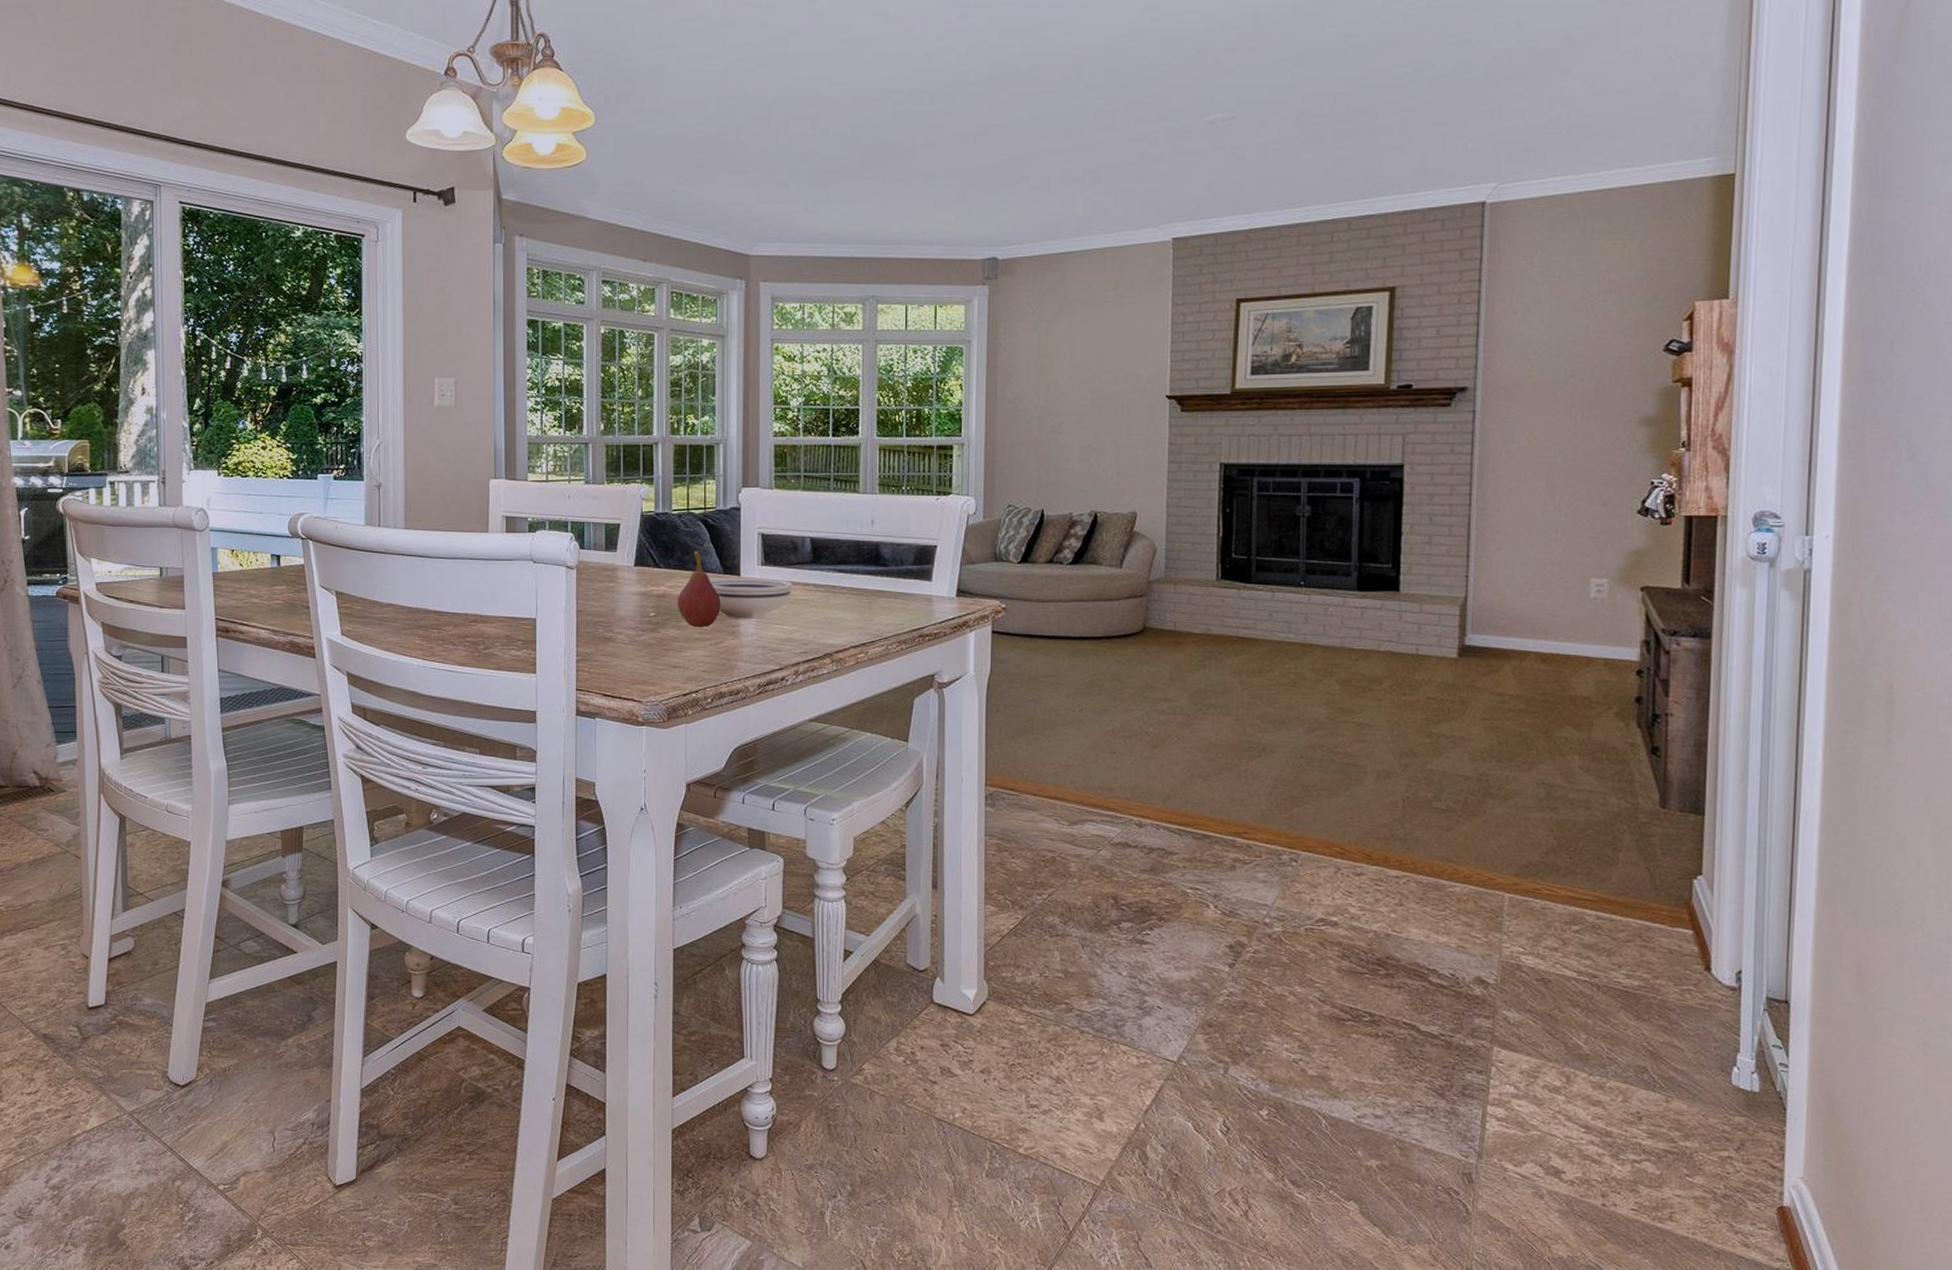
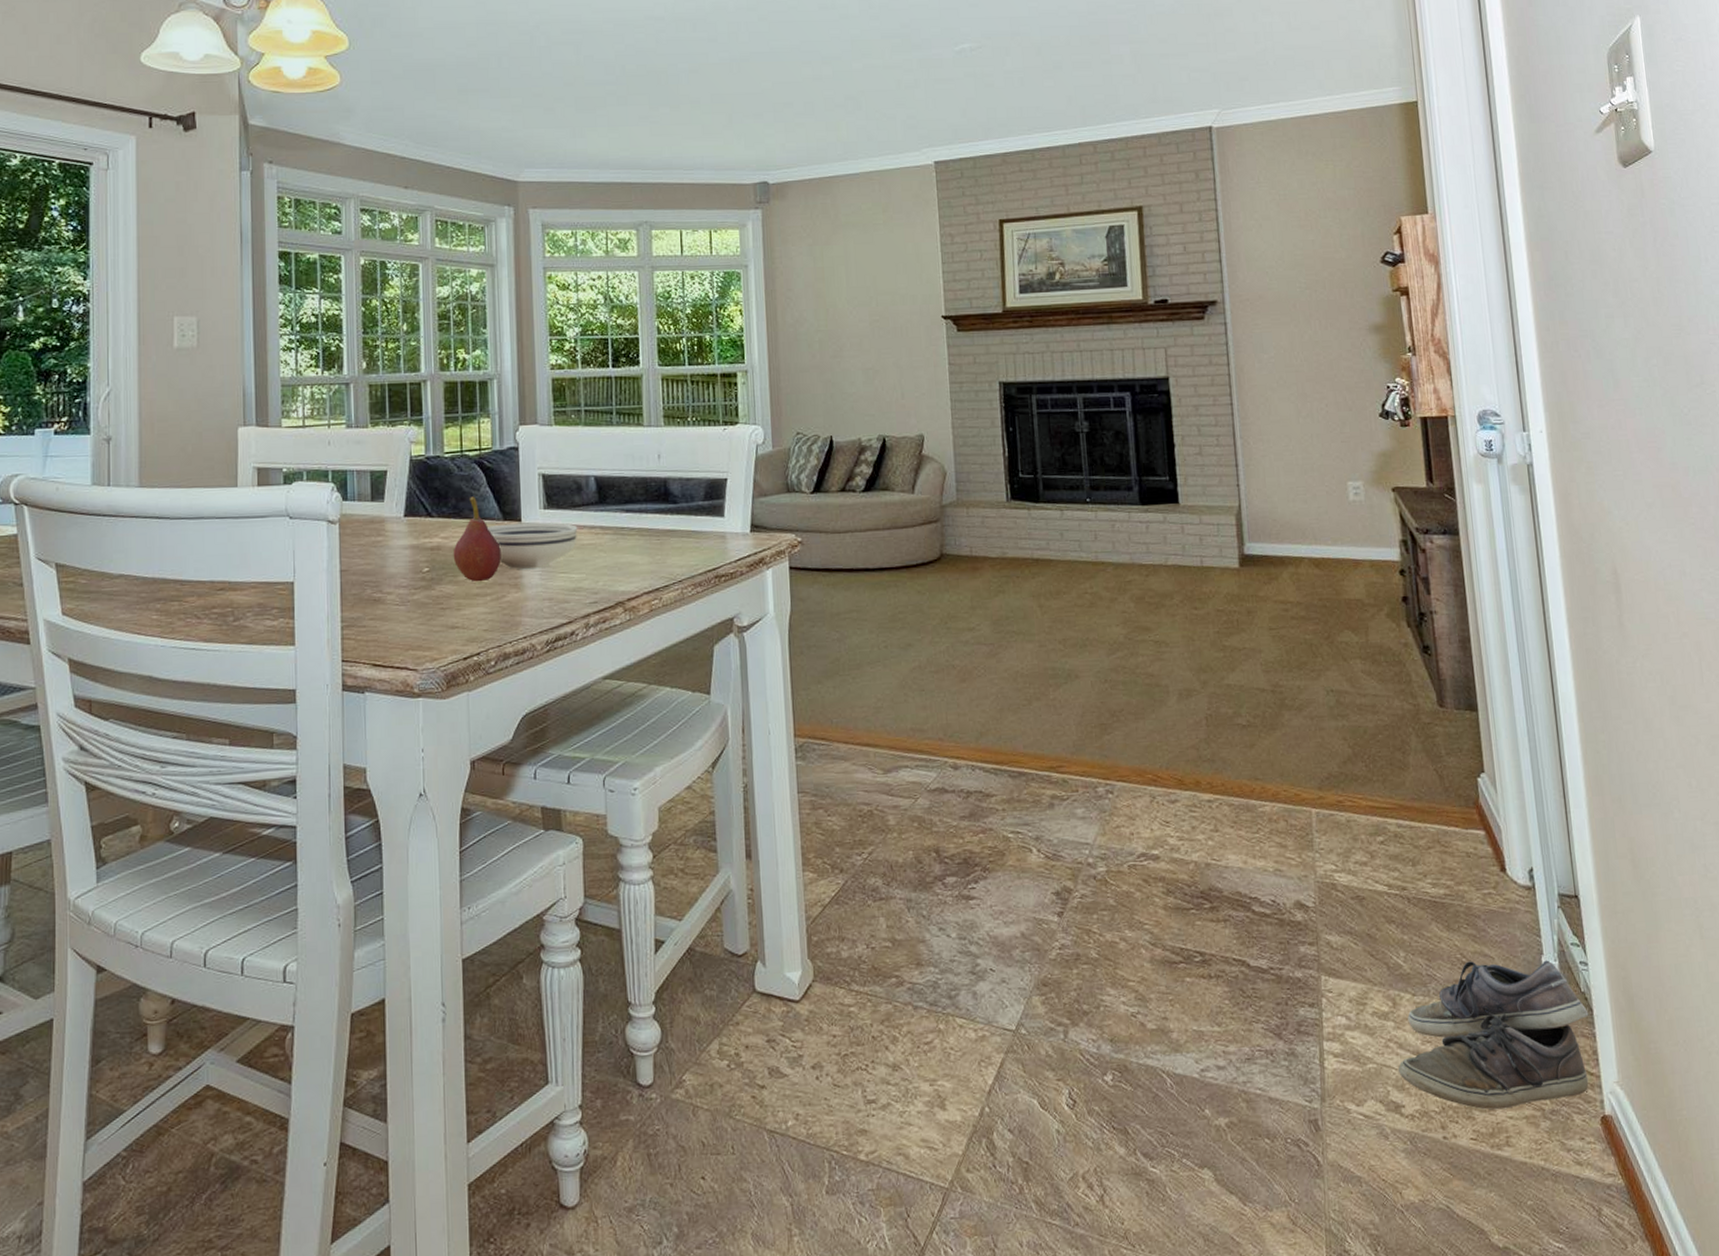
shoe: none [1564,1050,1781,1188] -> present [1398,960,1589,1110]

